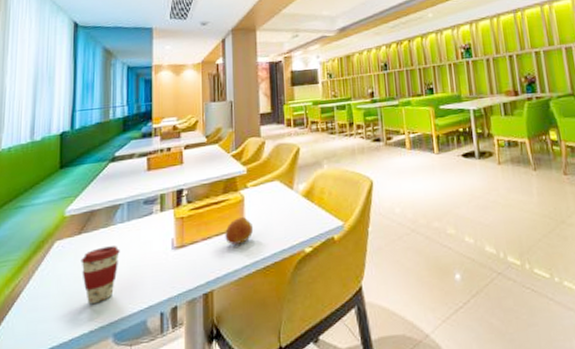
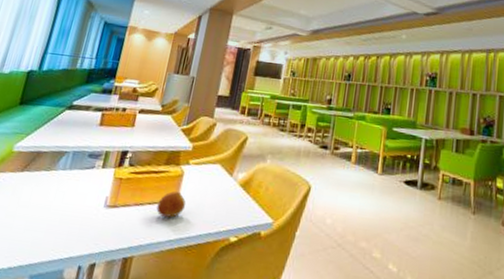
coffee cup: present [81,246,120,304] -> none [13,189,56,242]

